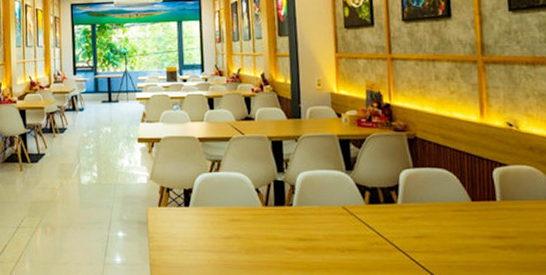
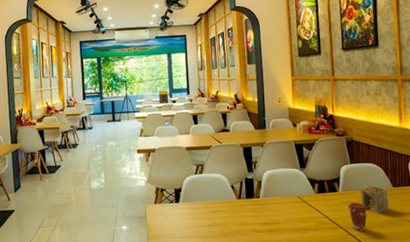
coffee cup: none [409,219,437,258] -> present [347,202,368,232]
napkin holder: none [427,195,467,235] -> present [361,184,390,214]

